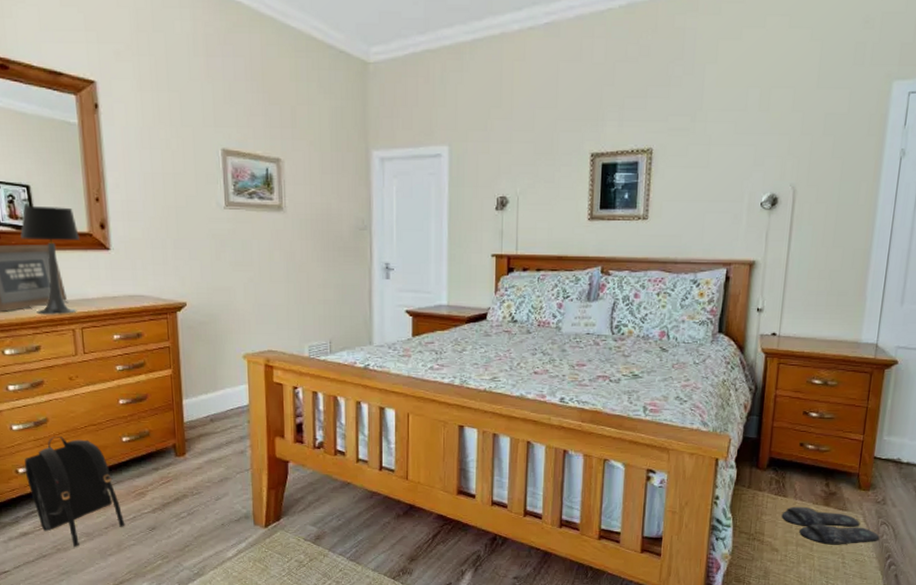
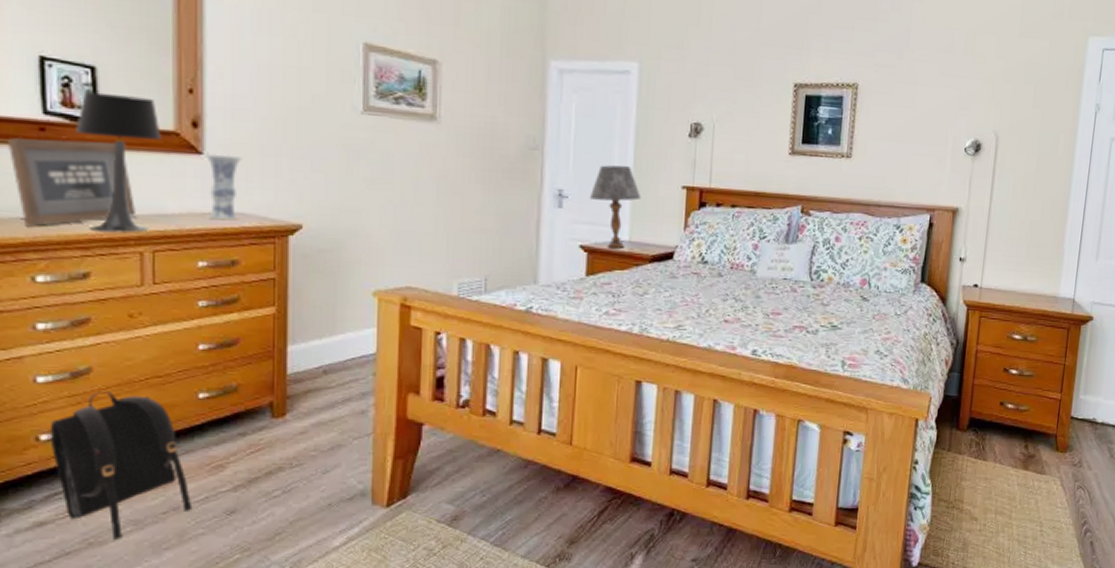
vase: none [111,249,139,302] -> present [205,153,244,221]
table lamp: none [411,239,457,313] -> present [589,165,642,249]
slippers: present [781,506,880,545] -> none [981,470,1076,512]

